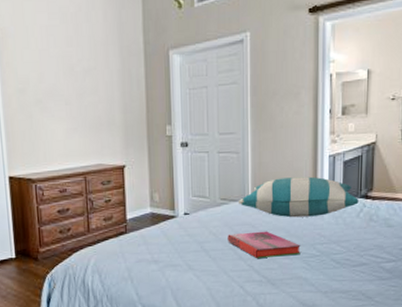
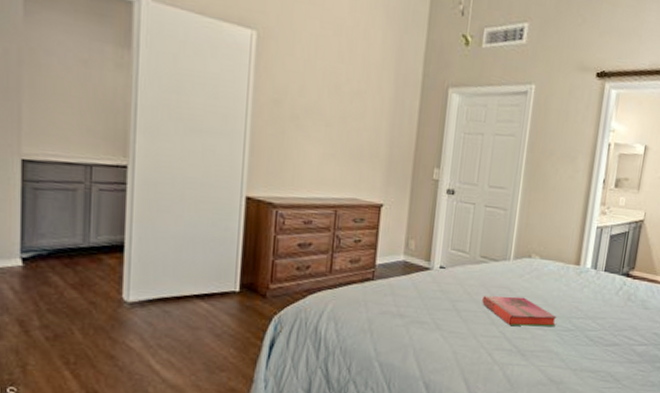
pillow: present [237,176,359,218] -> none [498,243,620,289]

